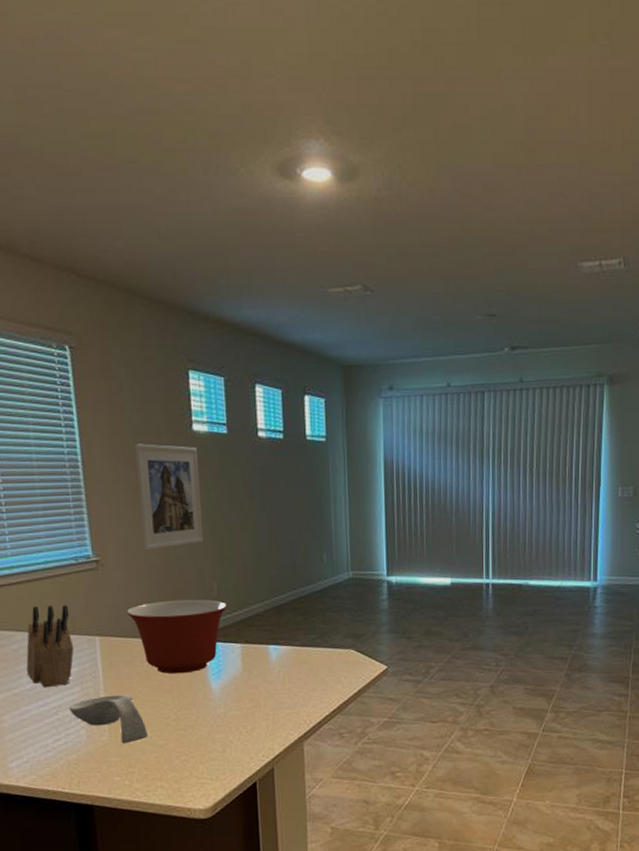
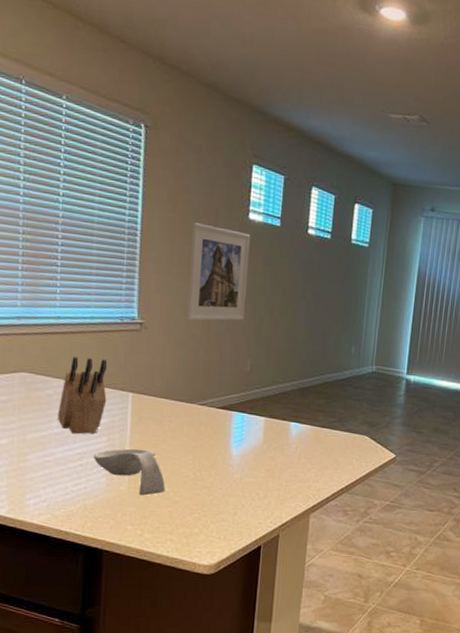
mixing bowl: present [126,599,228,674] -> none [162,368,258,438]

